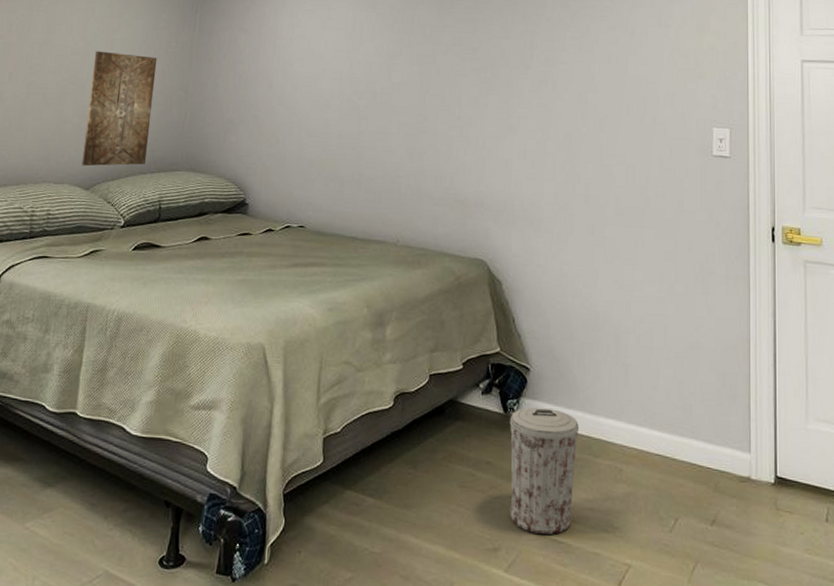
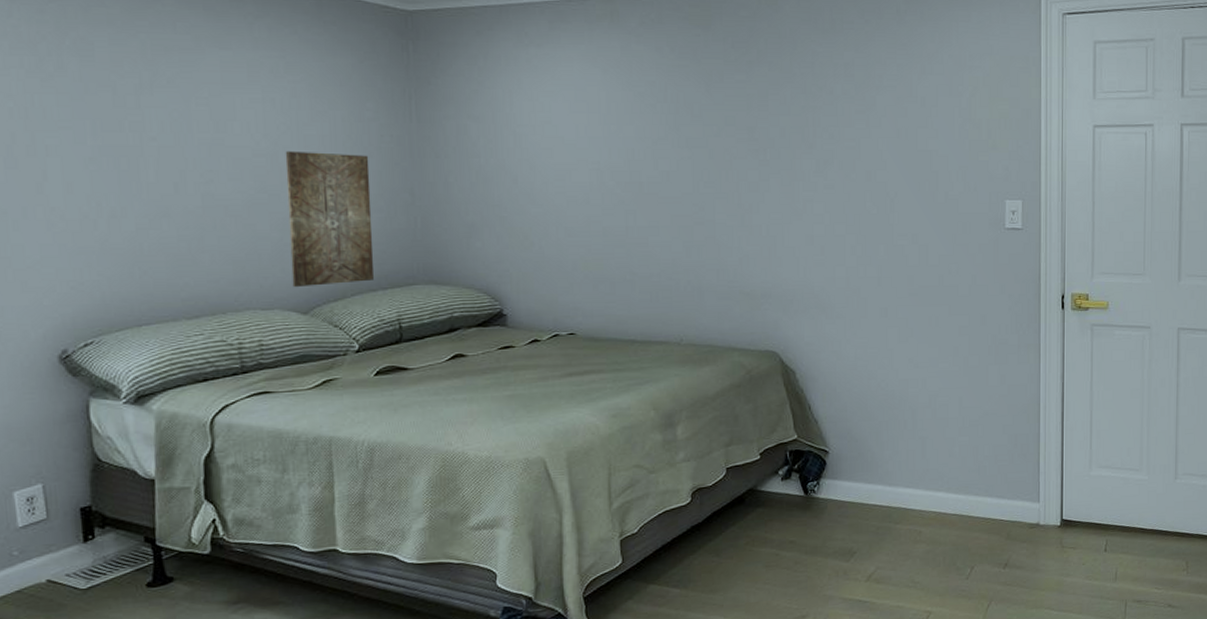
trash can: present [509,407,579,534] -> none [810,485,879,598]

